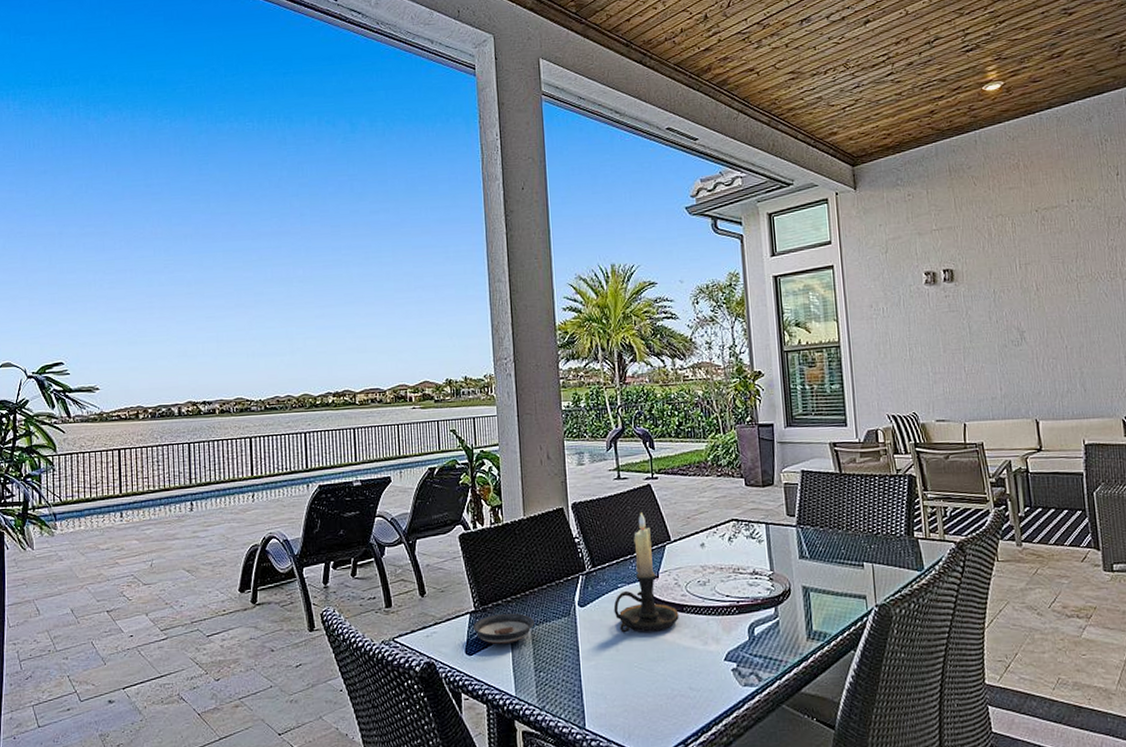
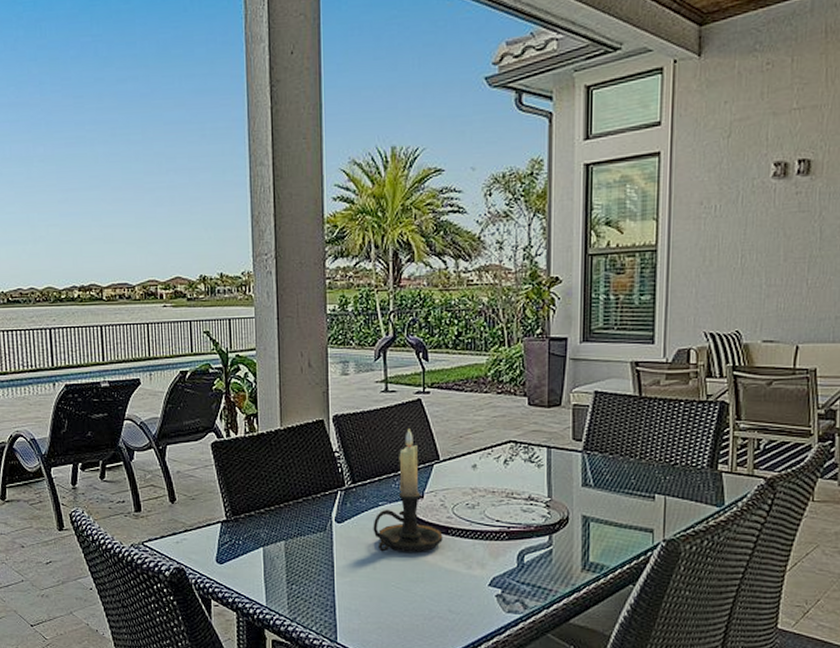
saucer: present [472,613,535,645] -> none [223,525,288,556]

